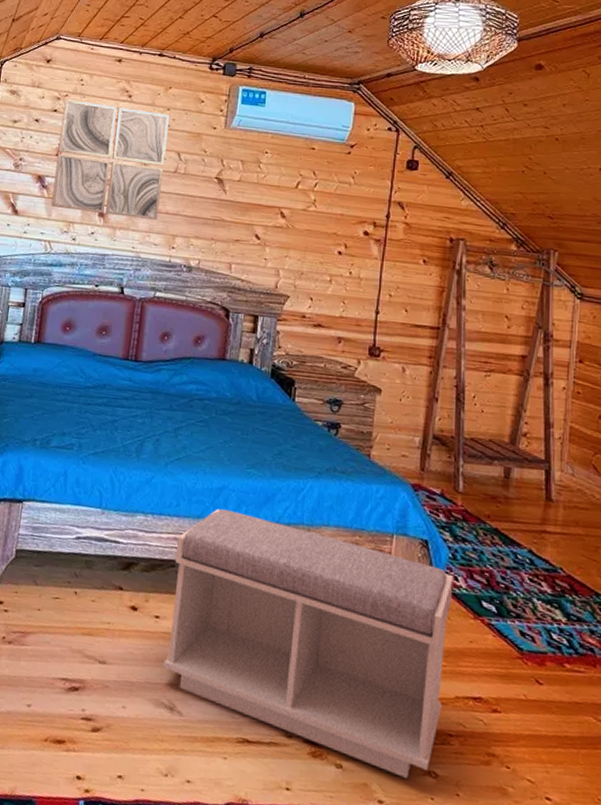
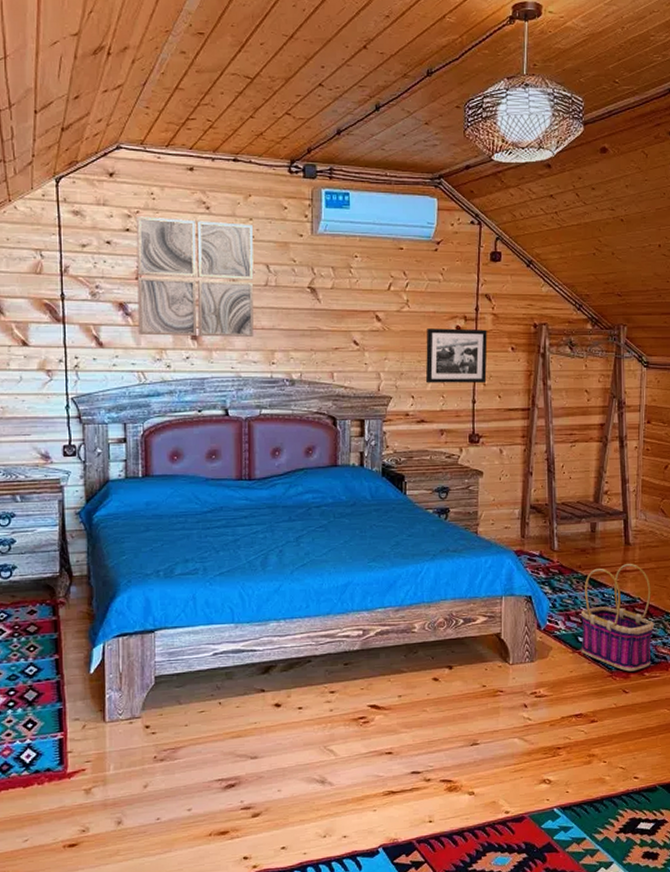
bench: present [163,508,454,778] -> none [310,602,555,790]
picture frame: none [326,230,398,294] -> present [425,328,487,383]
basket: none [484,522,580,659] -> present [580,563,655,672]

